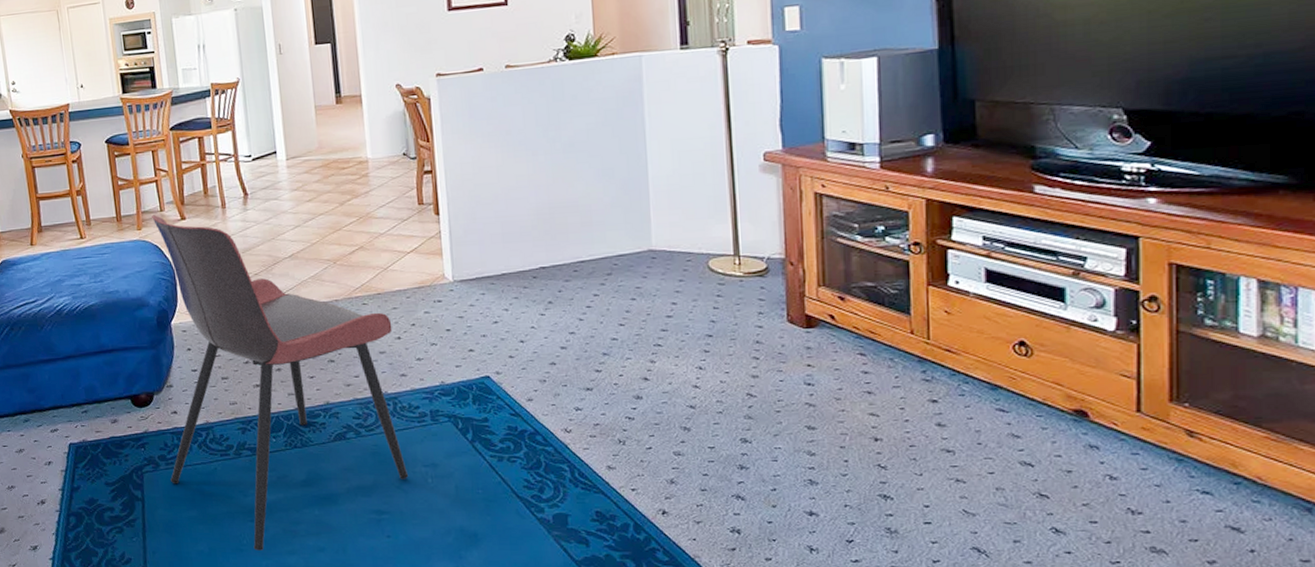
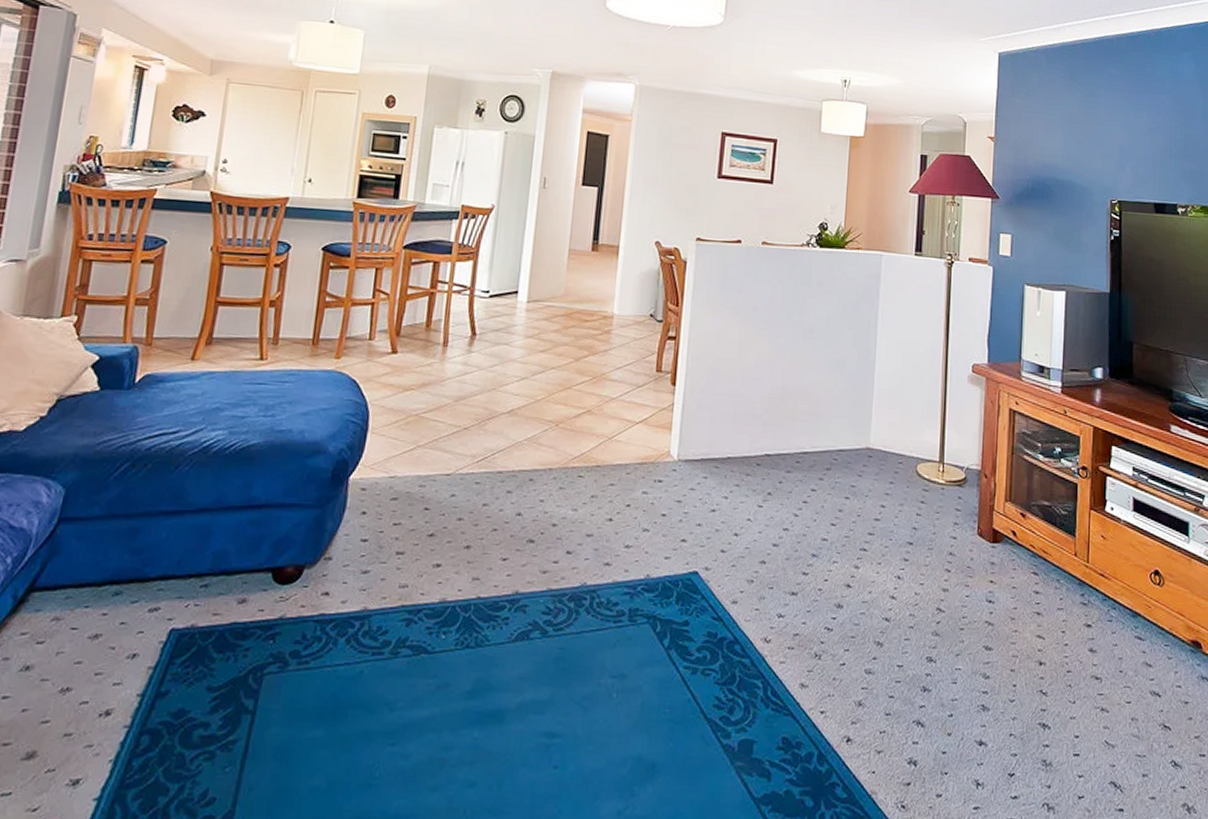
dining chair: present [152,215,409,550] -> none [298,343,606,786]

